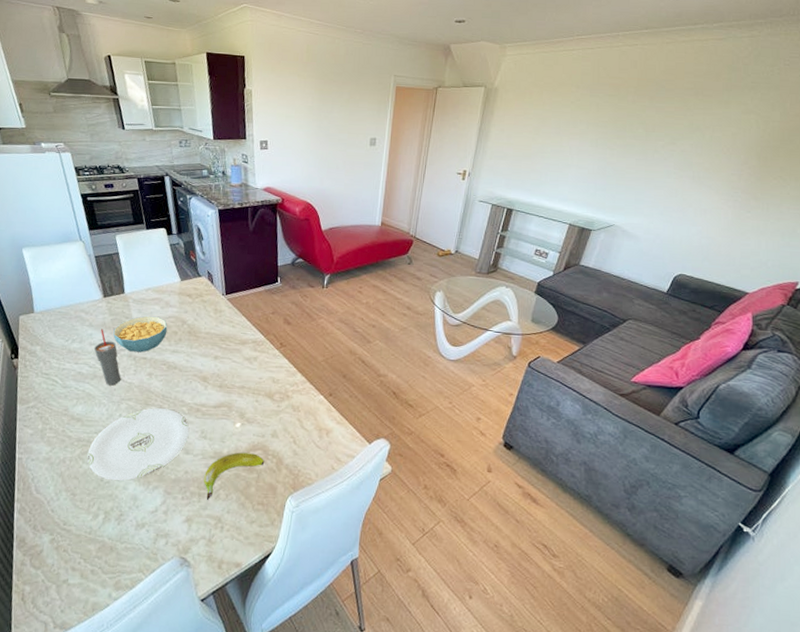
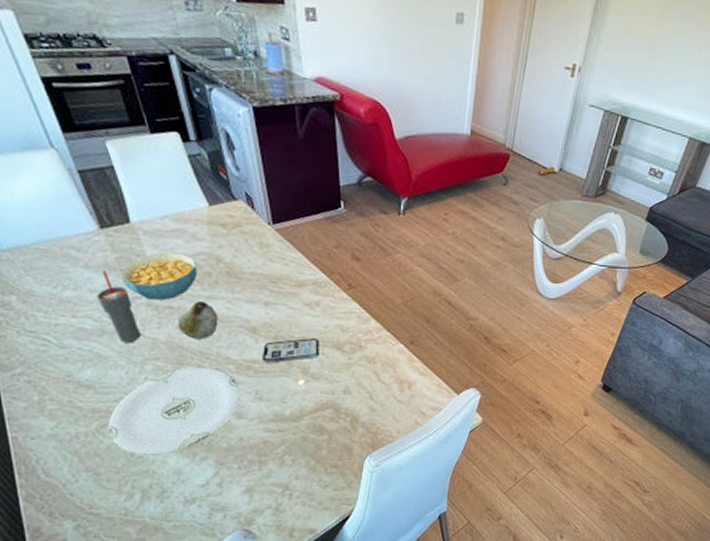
fruit: none [148,354,179,385] -> present [178,301,218,339]
banana: present [203,452,265,501] -> none [263,413,337,468]
smartphone: none [209,387,255,407] -> present [263,338,320,363]

